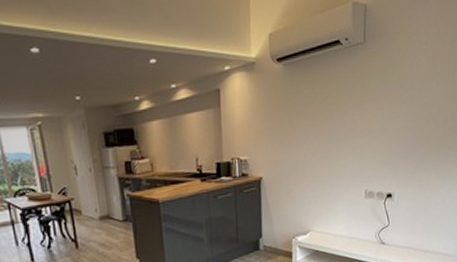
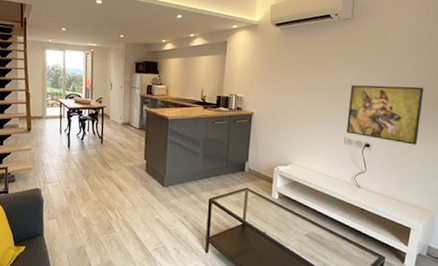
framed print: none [366,119,444,187] -> present [346,85,424,145]

